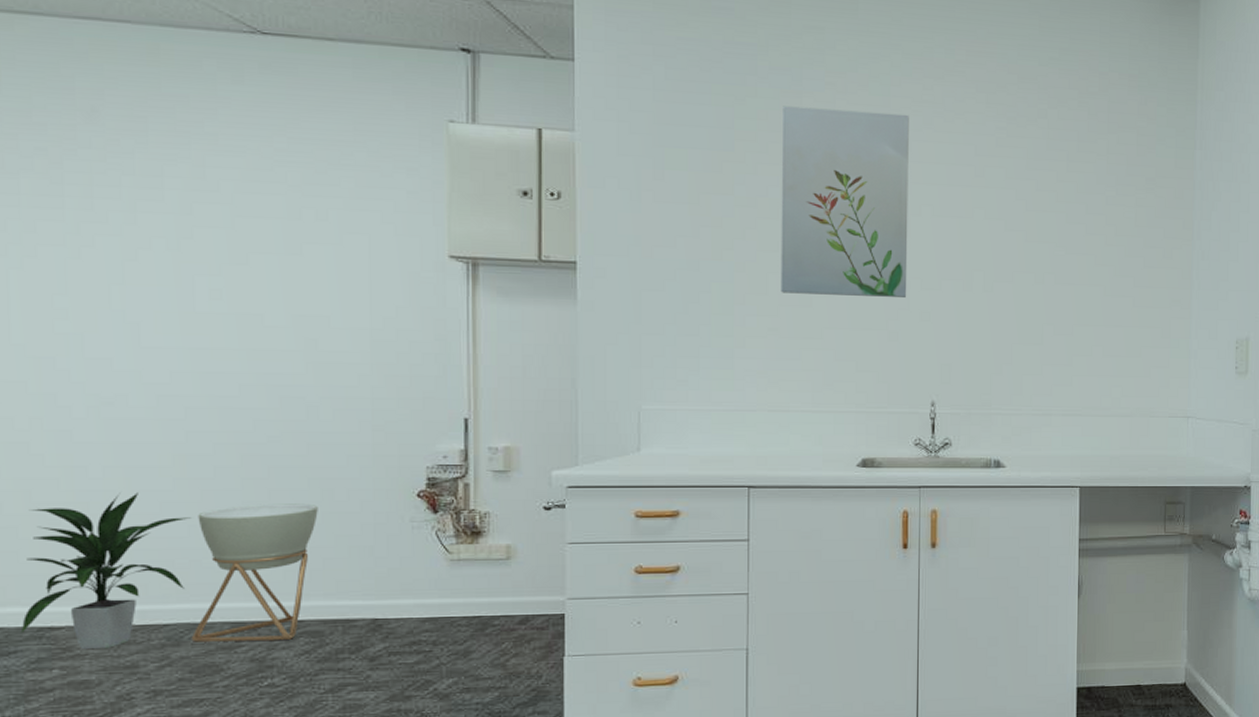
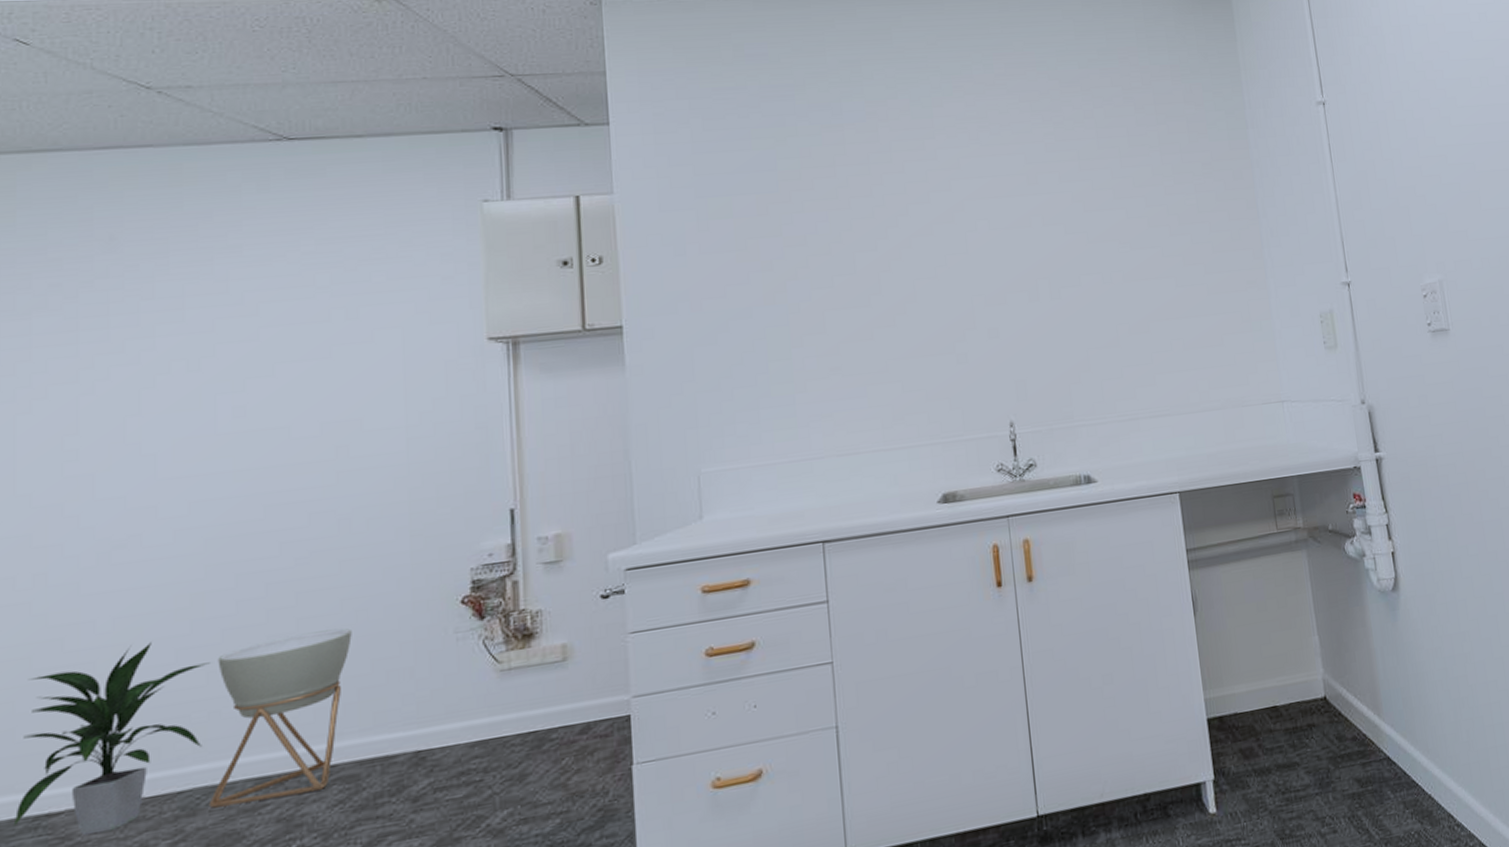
wall art: present [781,106,909,299] -> none [825,133,971,329]

